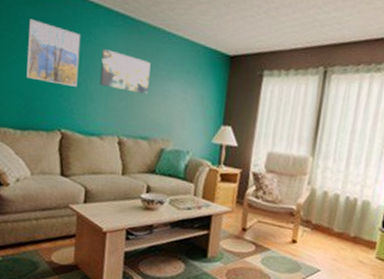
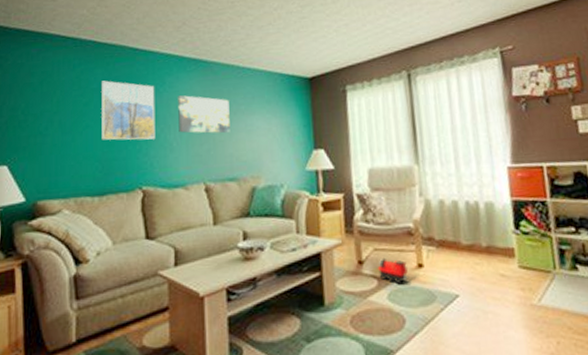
toy train: none [257,229,283,253] -> present [377,257,408,285]

